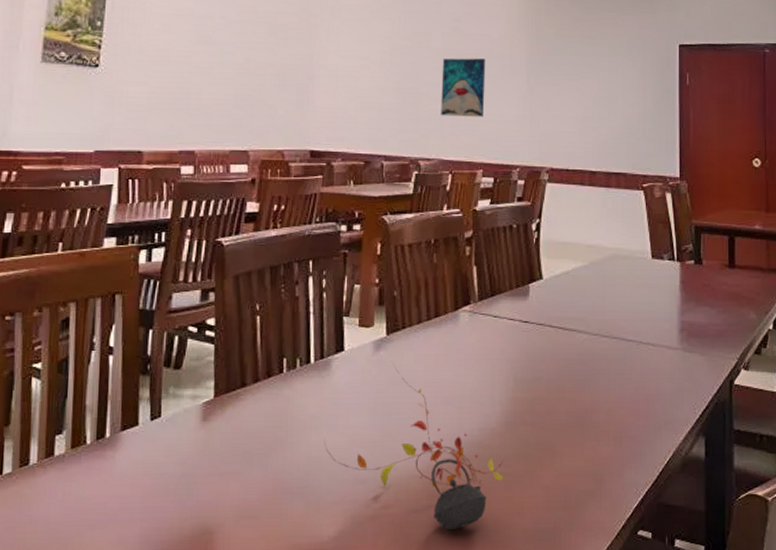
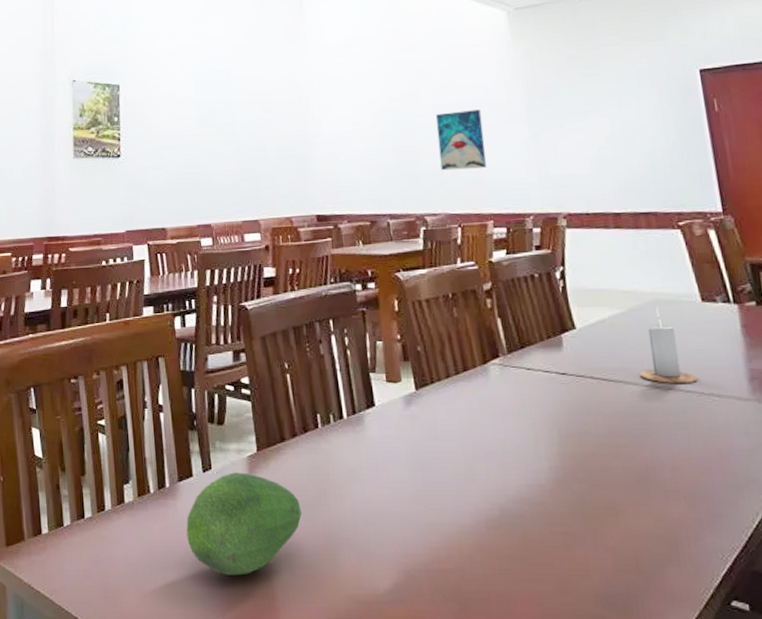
fruit: none [123,420,254,531] -> present [186,472,302,576]
teapot: present [324,367,504,531] -> none [367,422,562,590]
candle: none [591,262,639,334] -> present [639,307,698,384]

